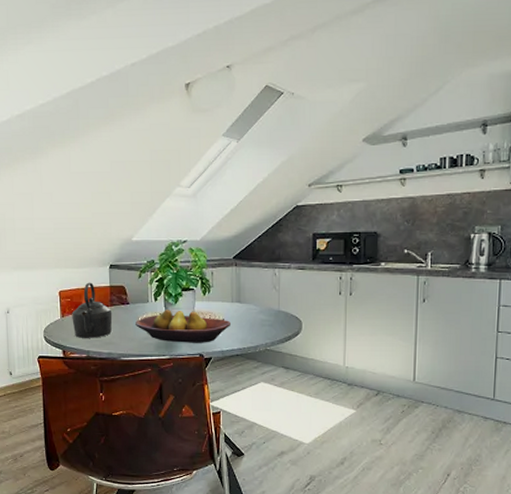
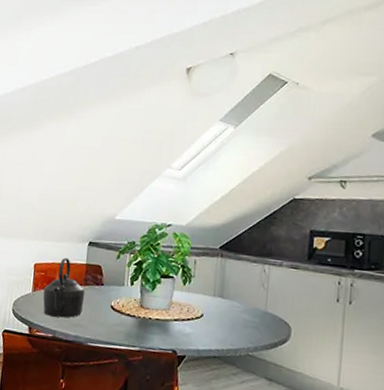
fruit bowl: present [136,310,230,343] -> none [107,296,210,339]

